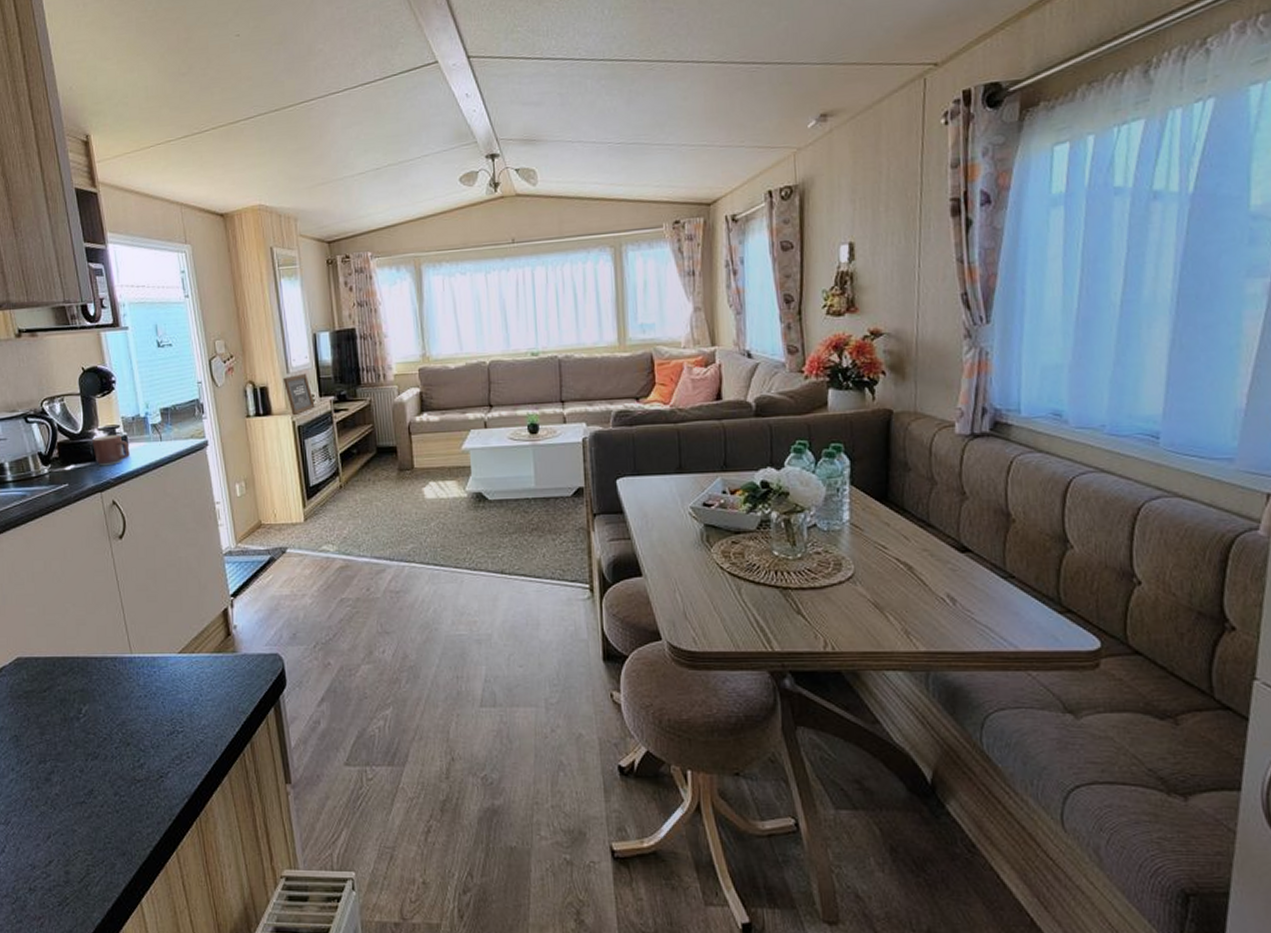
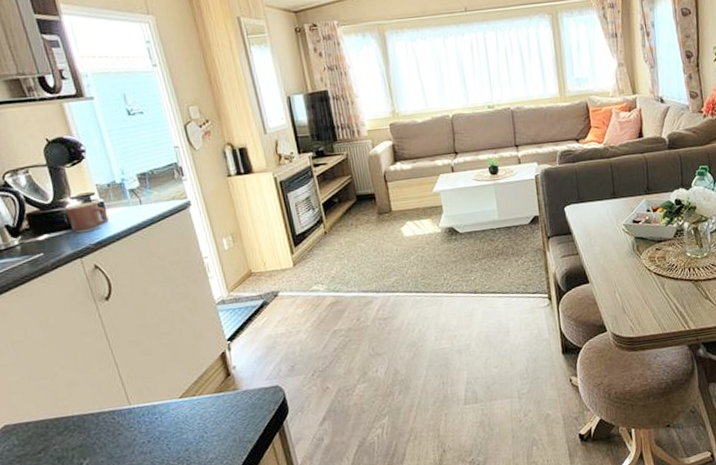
picture frame: present [282,373,315,416] -> none [261,133,295,173]

